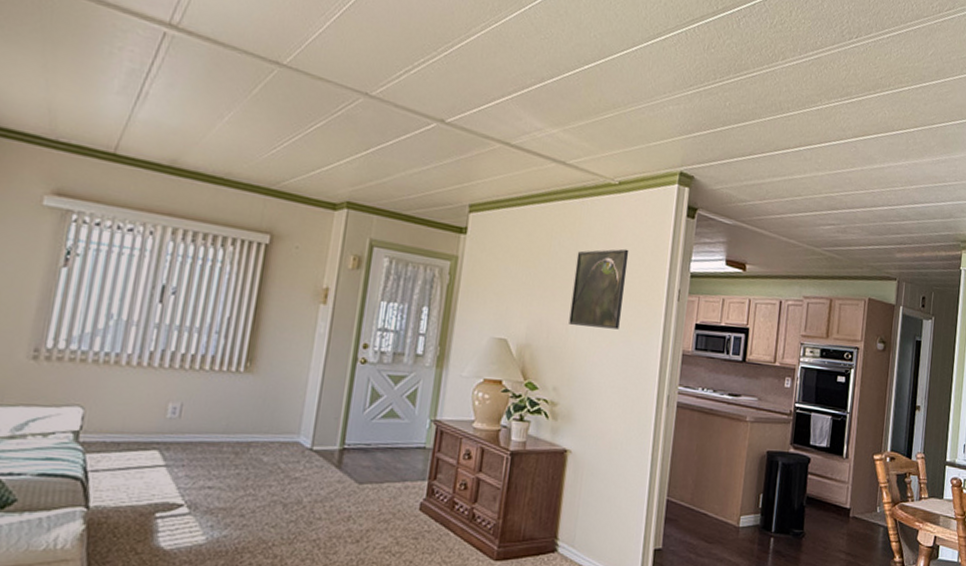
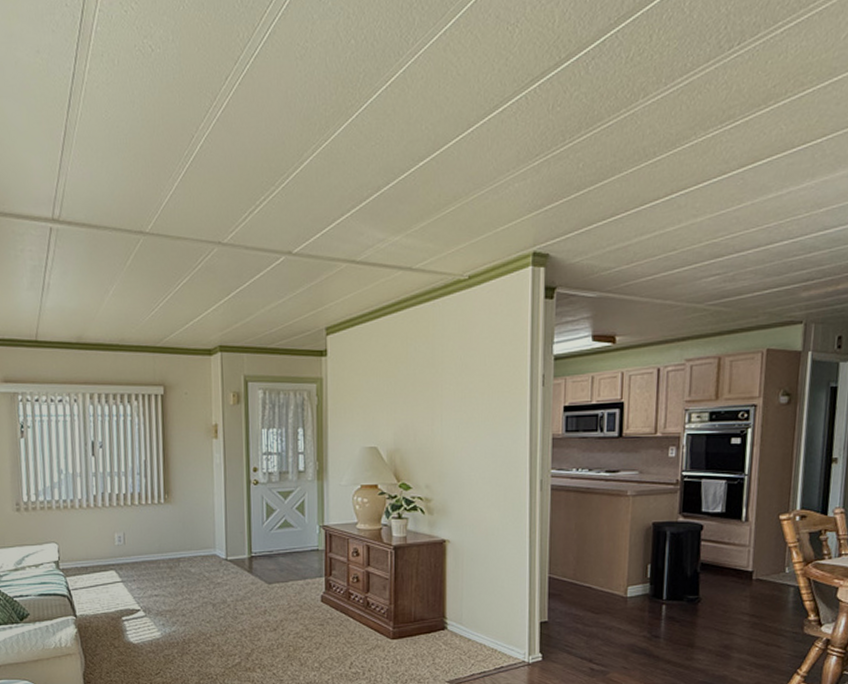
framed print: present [569,248,629,330] -> none [434,343,487,425]

